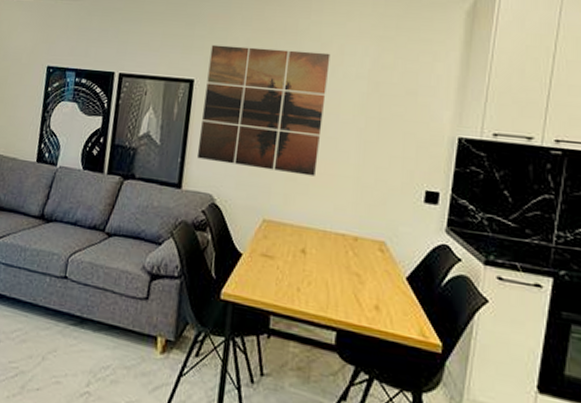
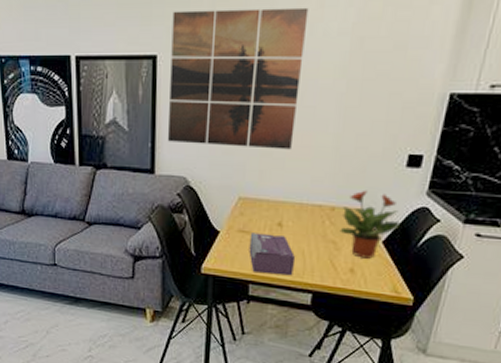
tissue box: none [271,258,318,309] -> present [249,233,295,276]
potted plant: none [363,222,423,296] -> present [339,190,401,259]

